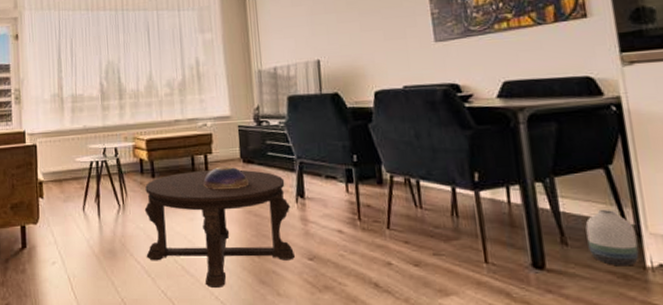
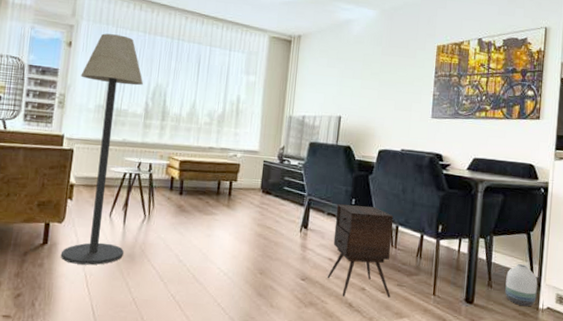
floor lamp: none [32,17,104,266] -> present [60,33,144,265]
coffee table: present [144,169,295,289] -> none [162,194,295,297]
decorative bowl: present [203,166,248,190] -> none [225,193,264,215]
side table: none [336,161,427,275] -> present [327,204,394,298]

